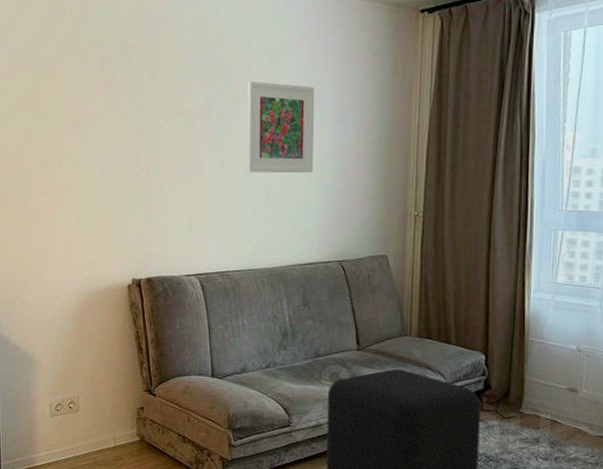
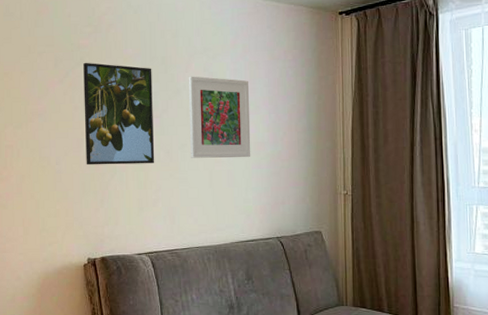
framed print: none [131,64,208,179] -> present [83,62,155,165]

